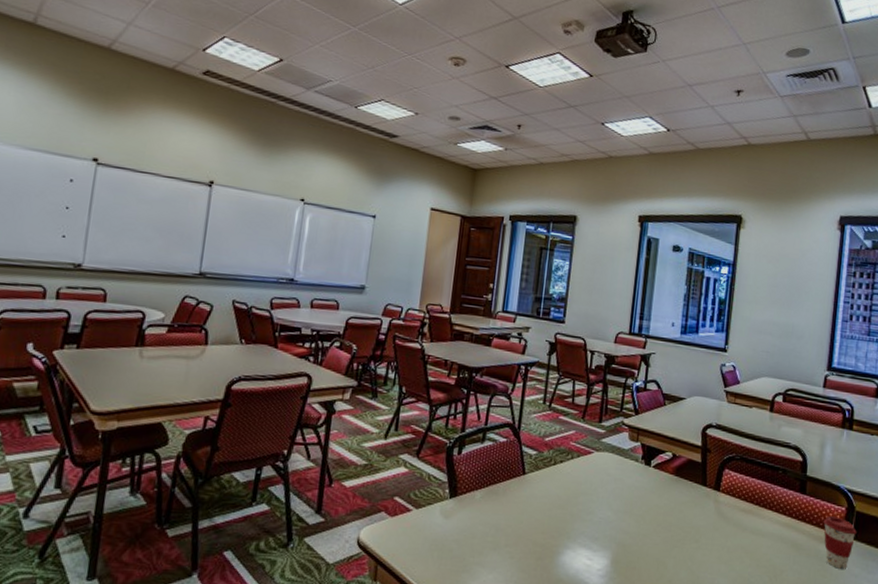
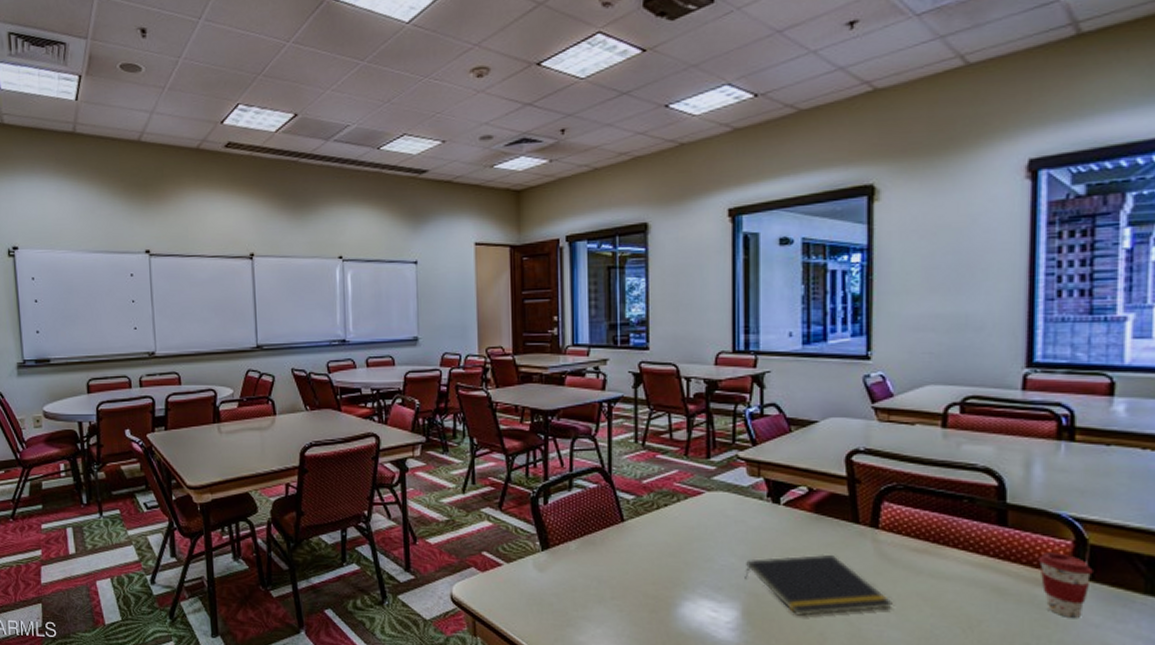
notepad: none [616,511,724,565] -> present [745,554,893,616]

